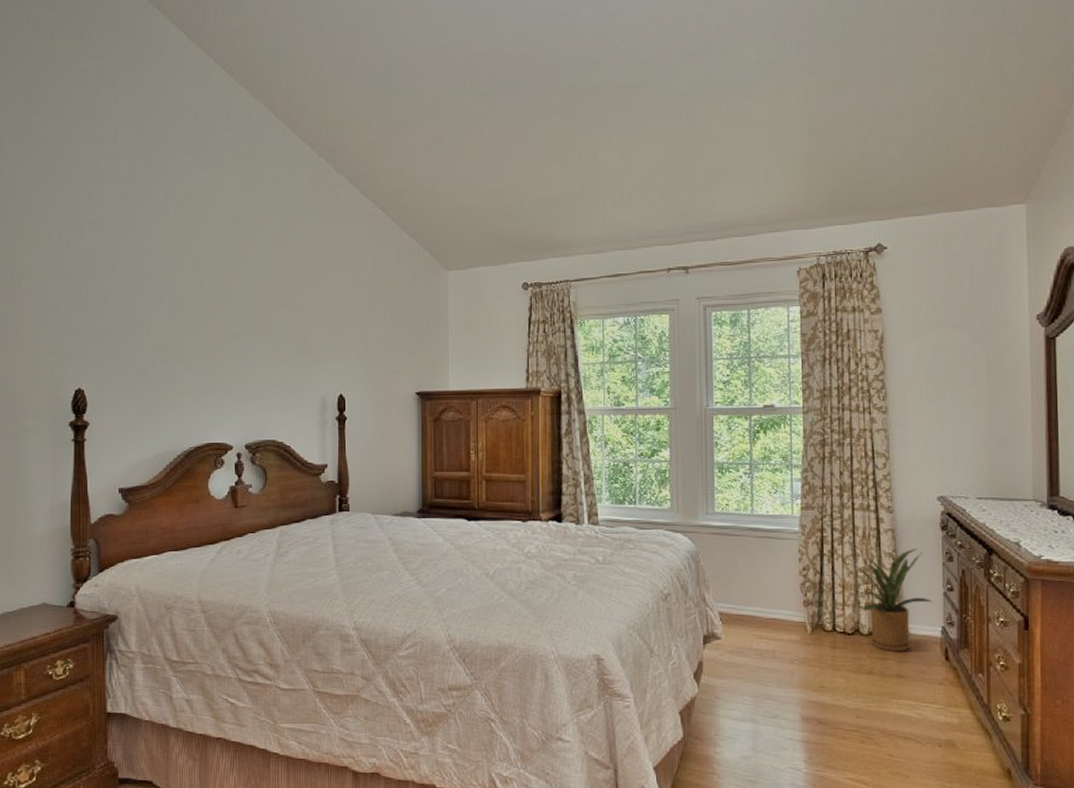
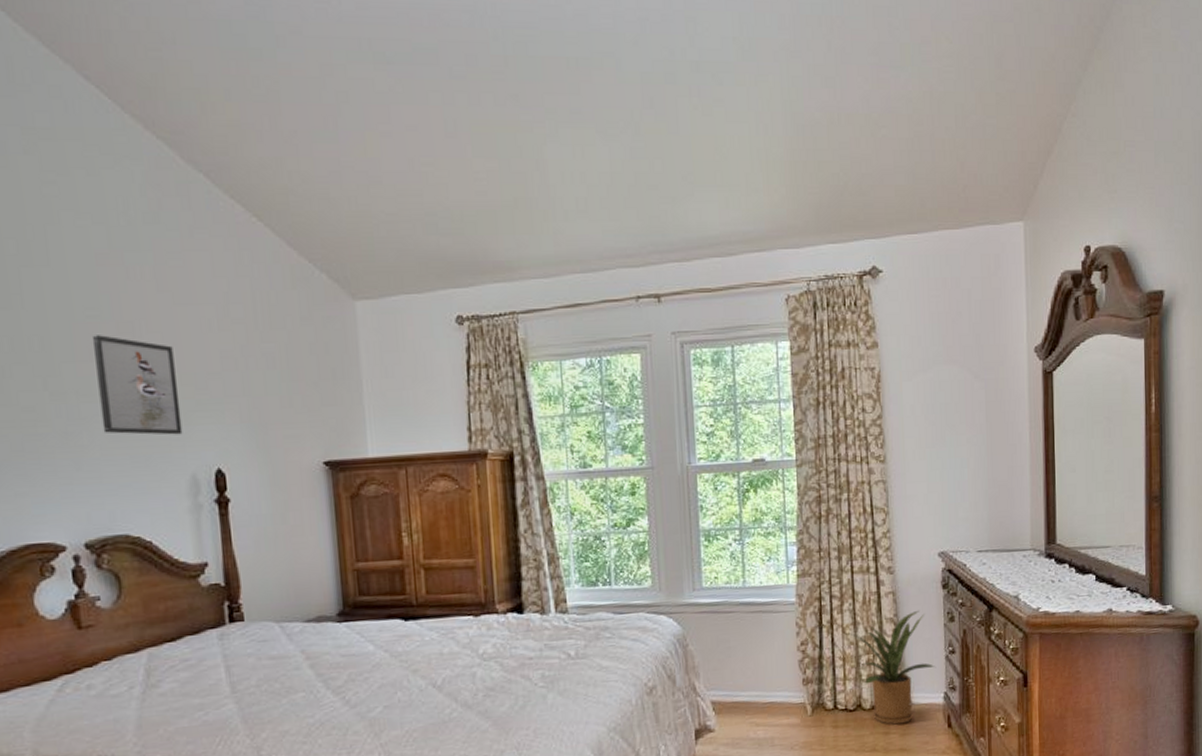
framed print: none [263,294,318,368] -> present [91,335,183,435]

